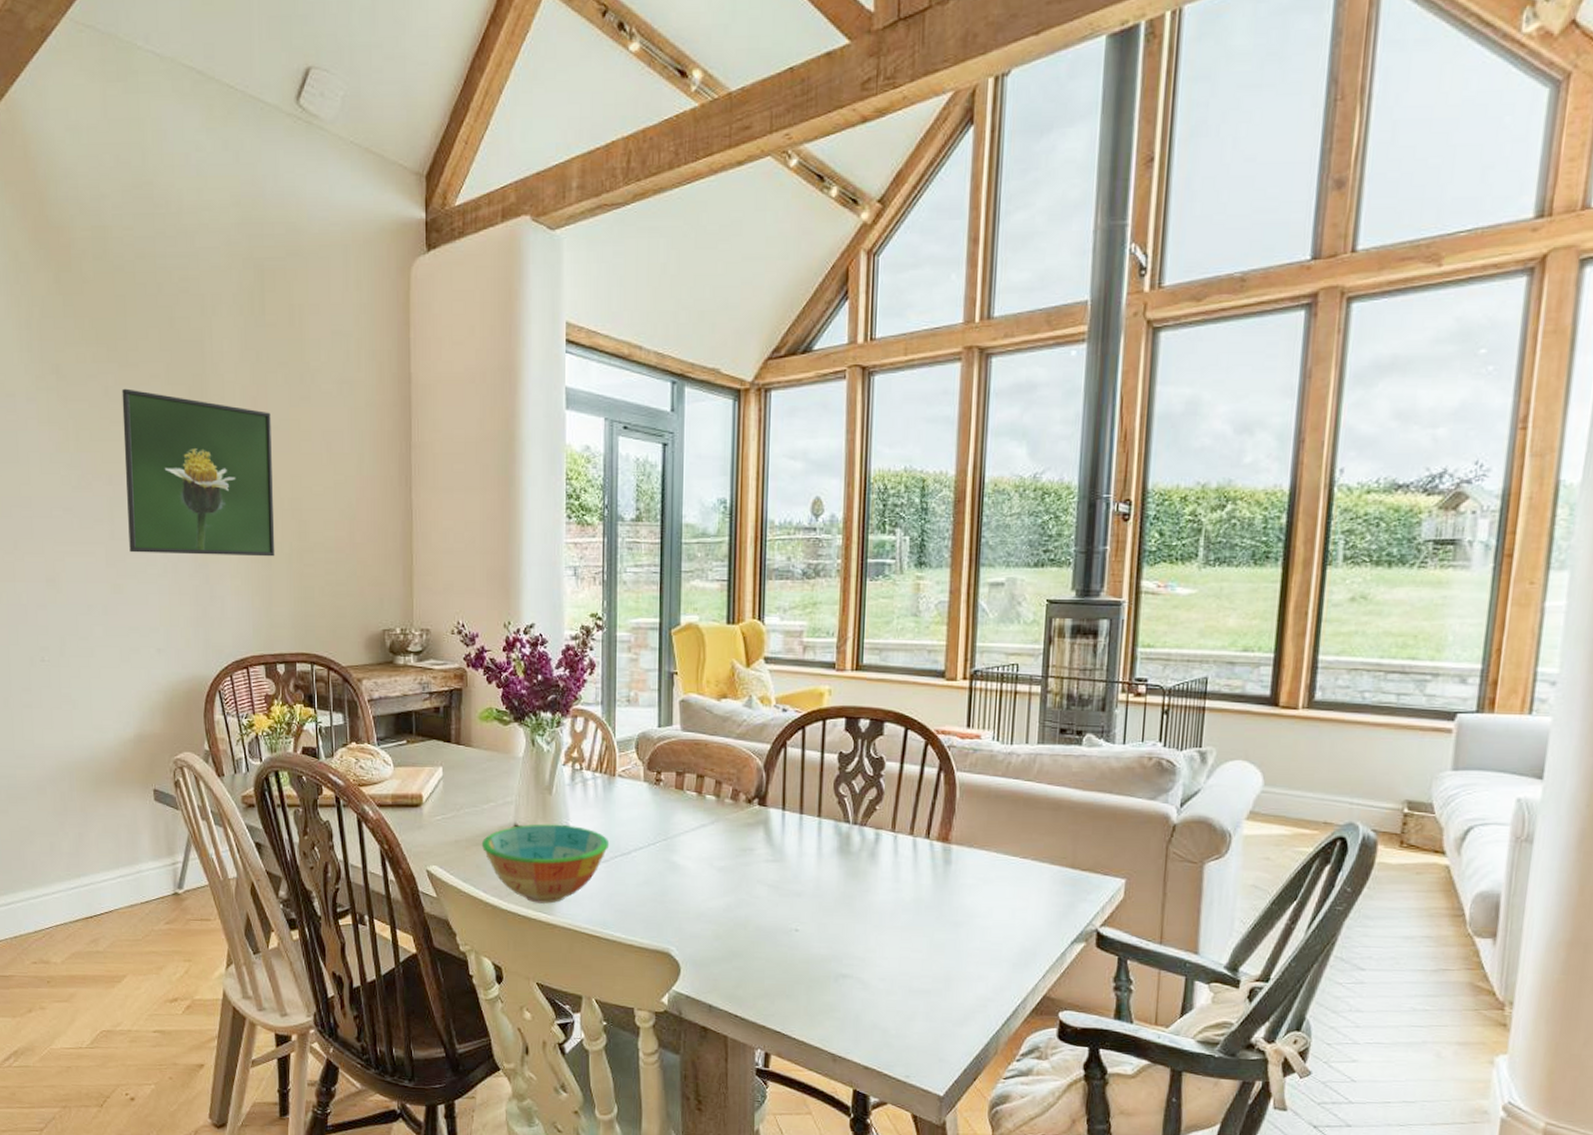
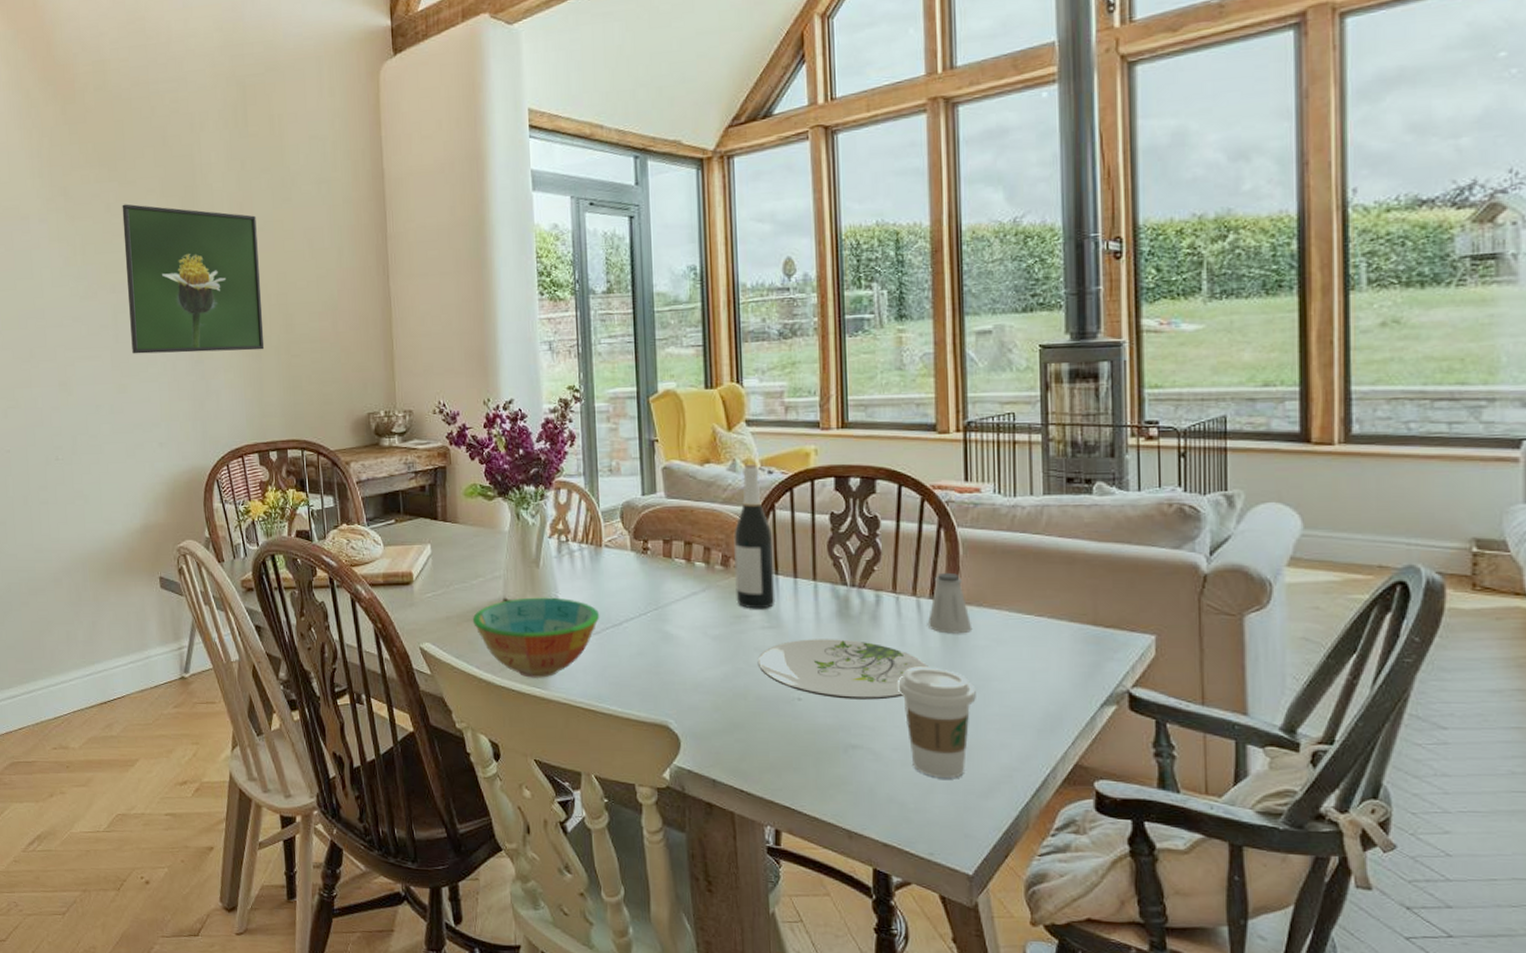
wine bottle: none [743,701,783,843] -> present [734,464,775,609]
plate: none [759,873,920,933] -> present [757,639,930,700]
coffee cup: none [889,902,961,1008] -> present [898,666,976,779]
saltshaker: none [921,813,962,873] -> present [927,572,973,634]

